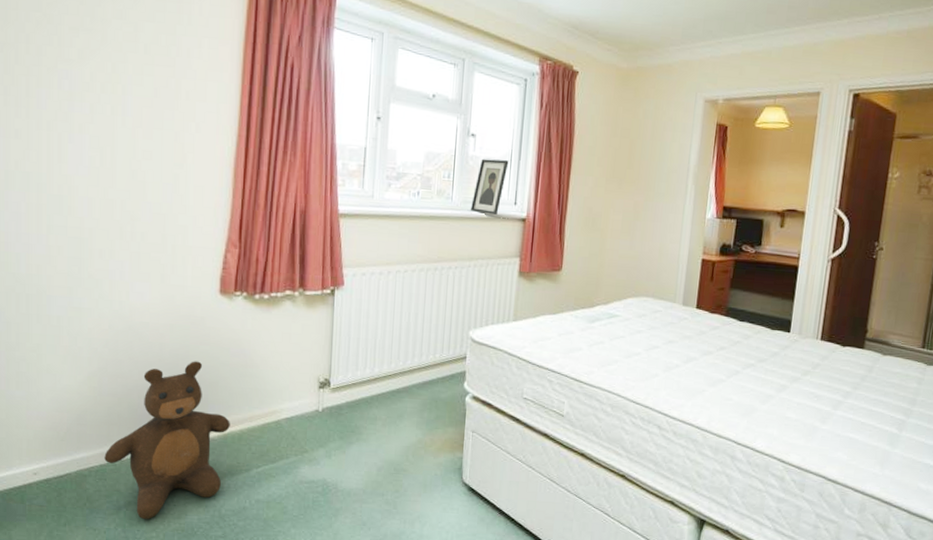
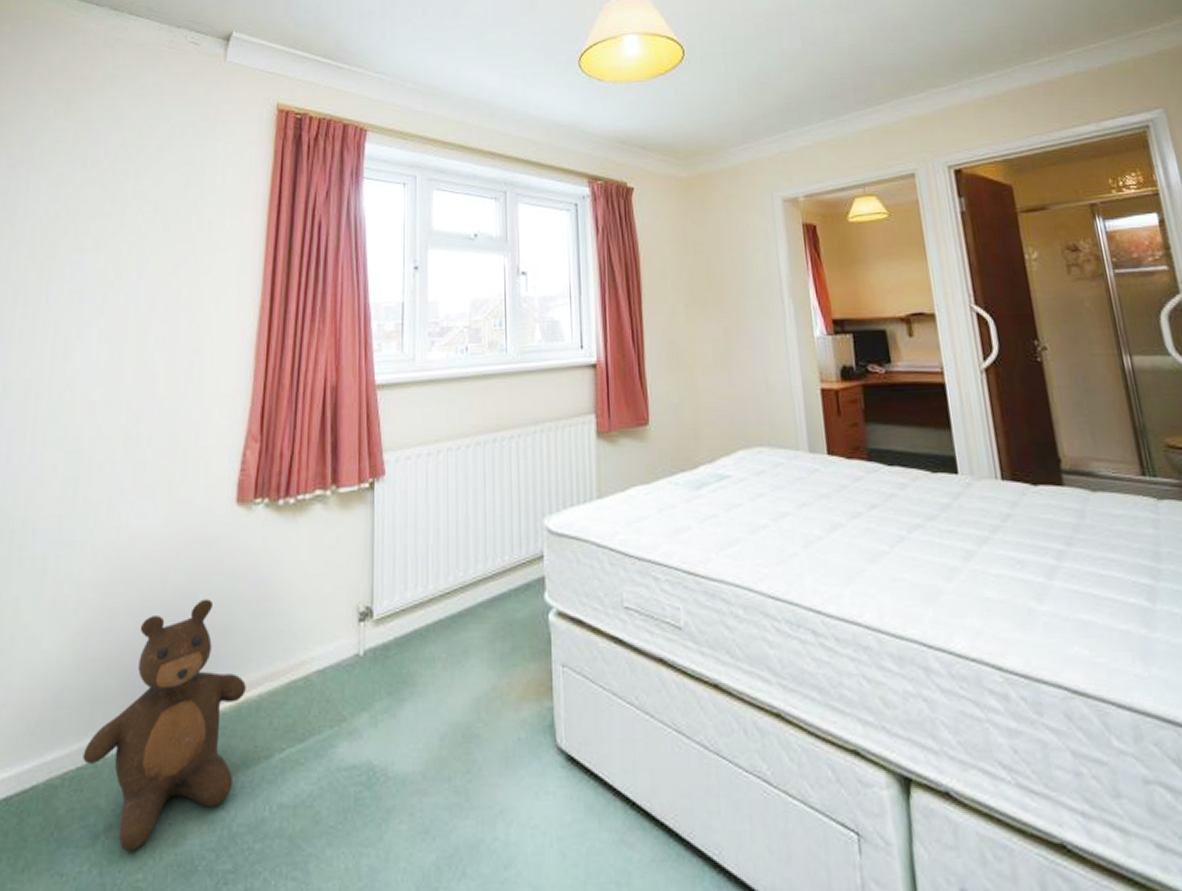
picture frame: present [470,159,509,216] -> none [529,297,568,365]

